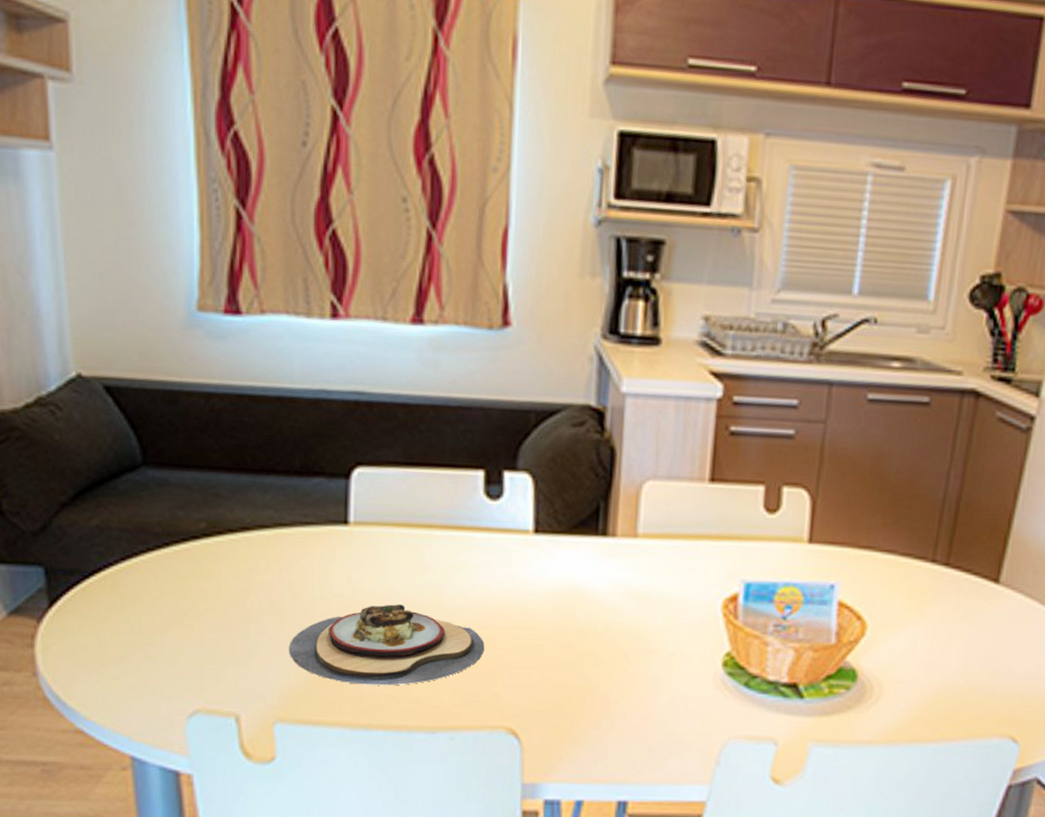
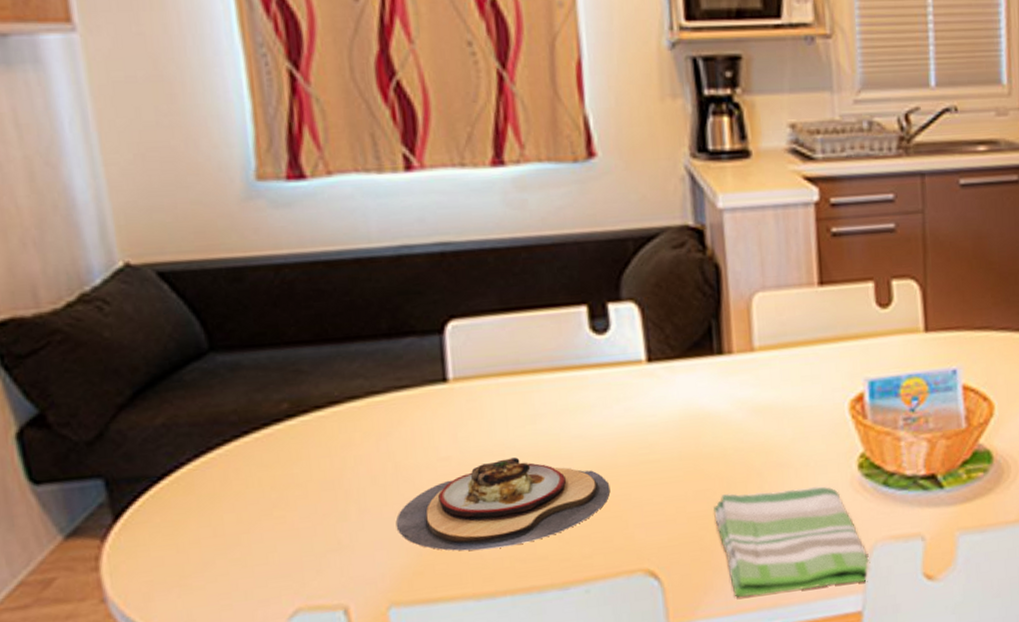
dish towel: none [578,669,721,775] -> present [714,486,870,597]

